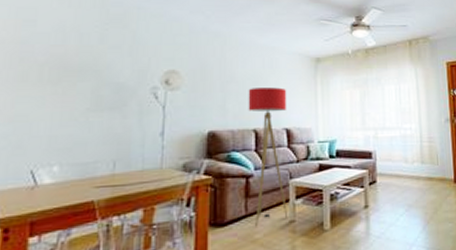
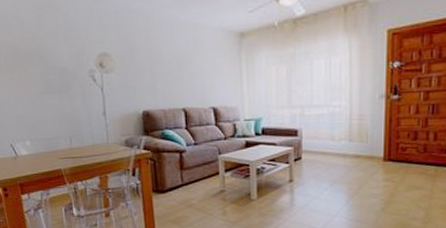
floor lamp: present [248,87,289,227] -> none [174,66,219,195]

